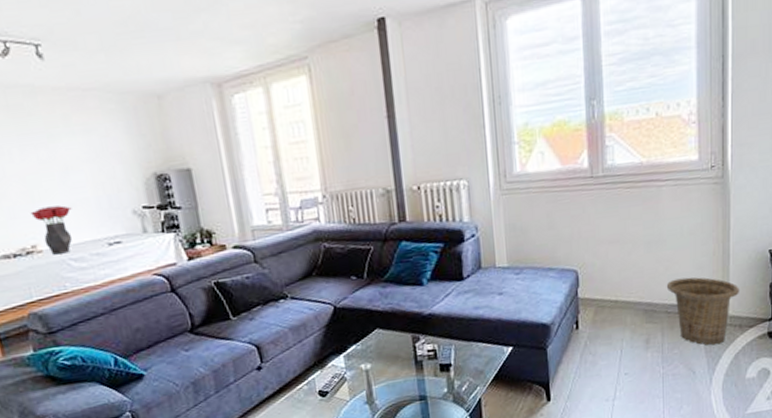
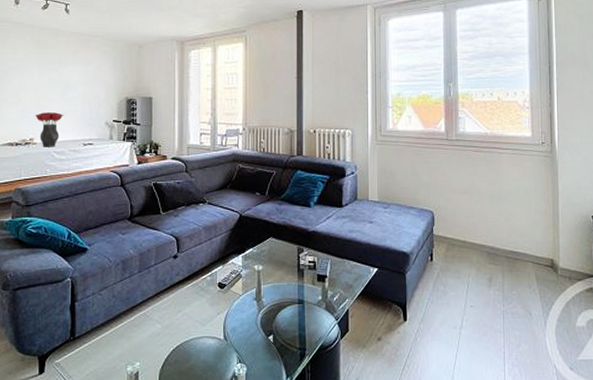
basket: present [666,277,740,345] -> none [506,230,569,292]

